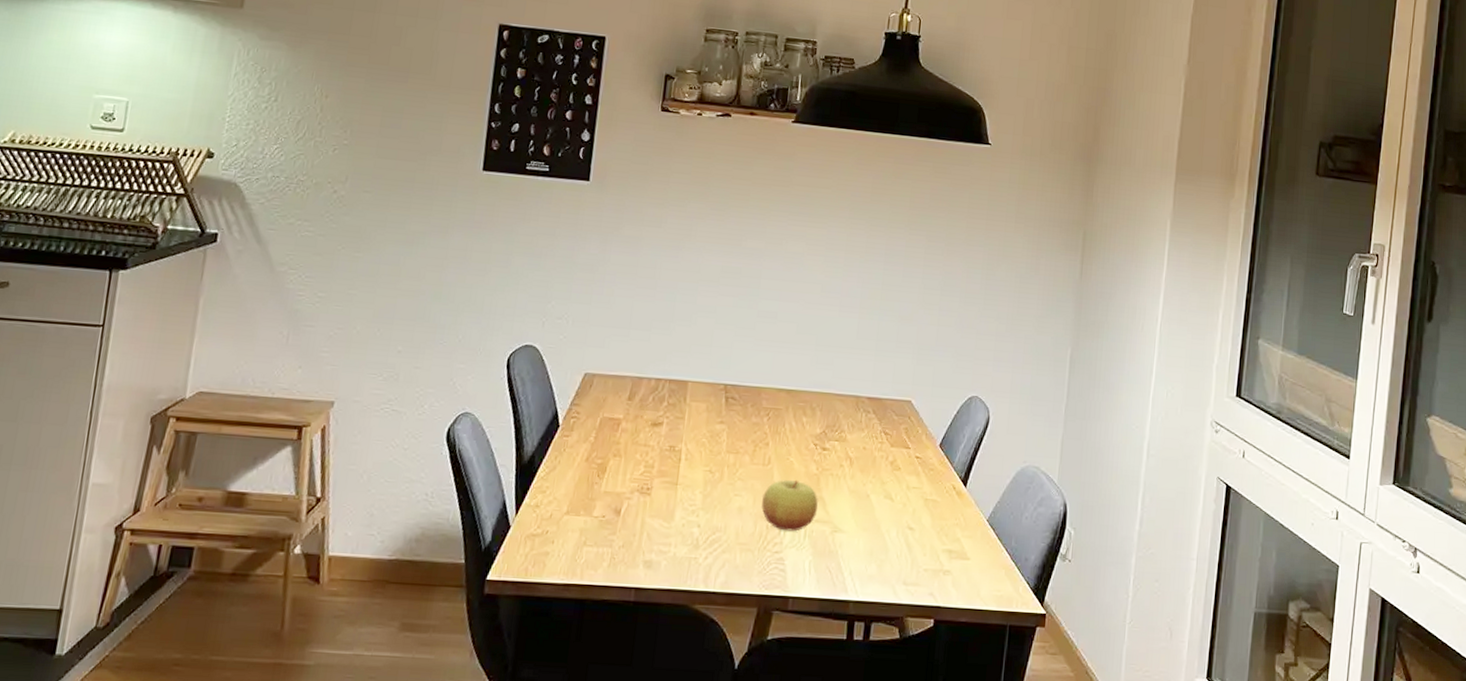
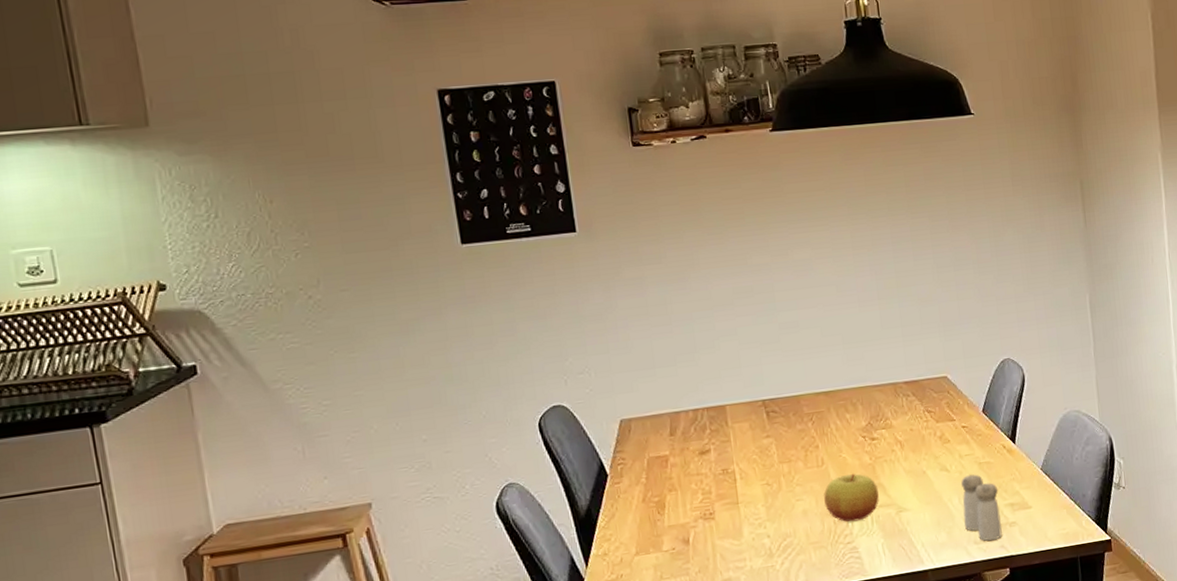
salt and pepper shaker: none [897,508,939,586] -> present [961,474,1002,541]

